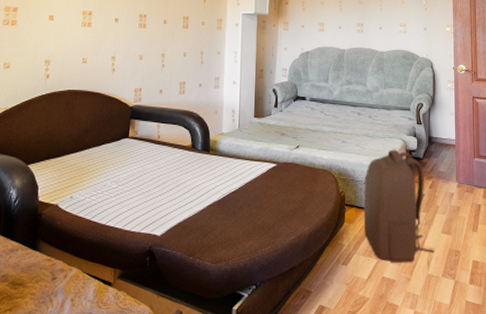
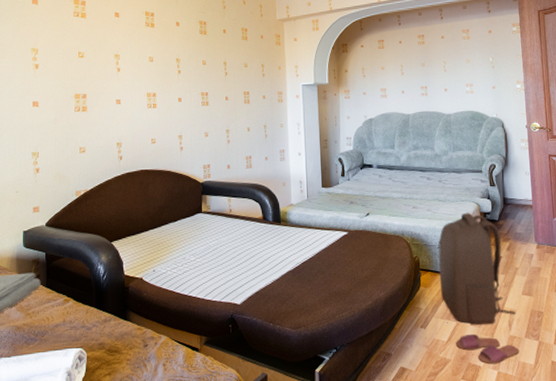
slippers: none [376,272,436,304] -> present [456,334,520,364]

